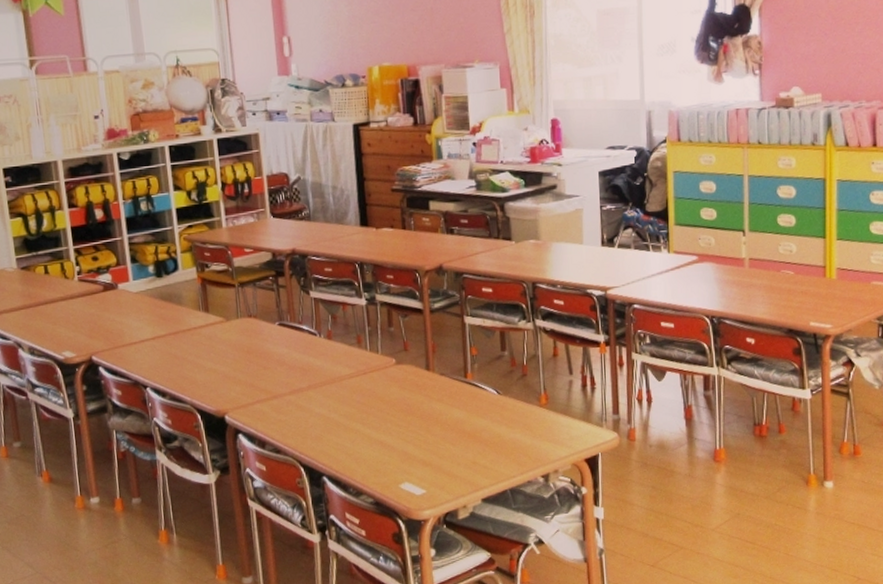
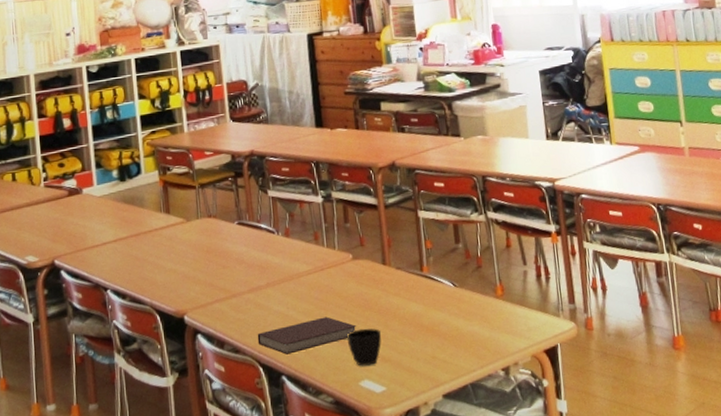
notebook: none [298,420,399,456] -> present [257,316,357,355]
cup: none [389,432,423,469] -> present [347,328,382,366]

